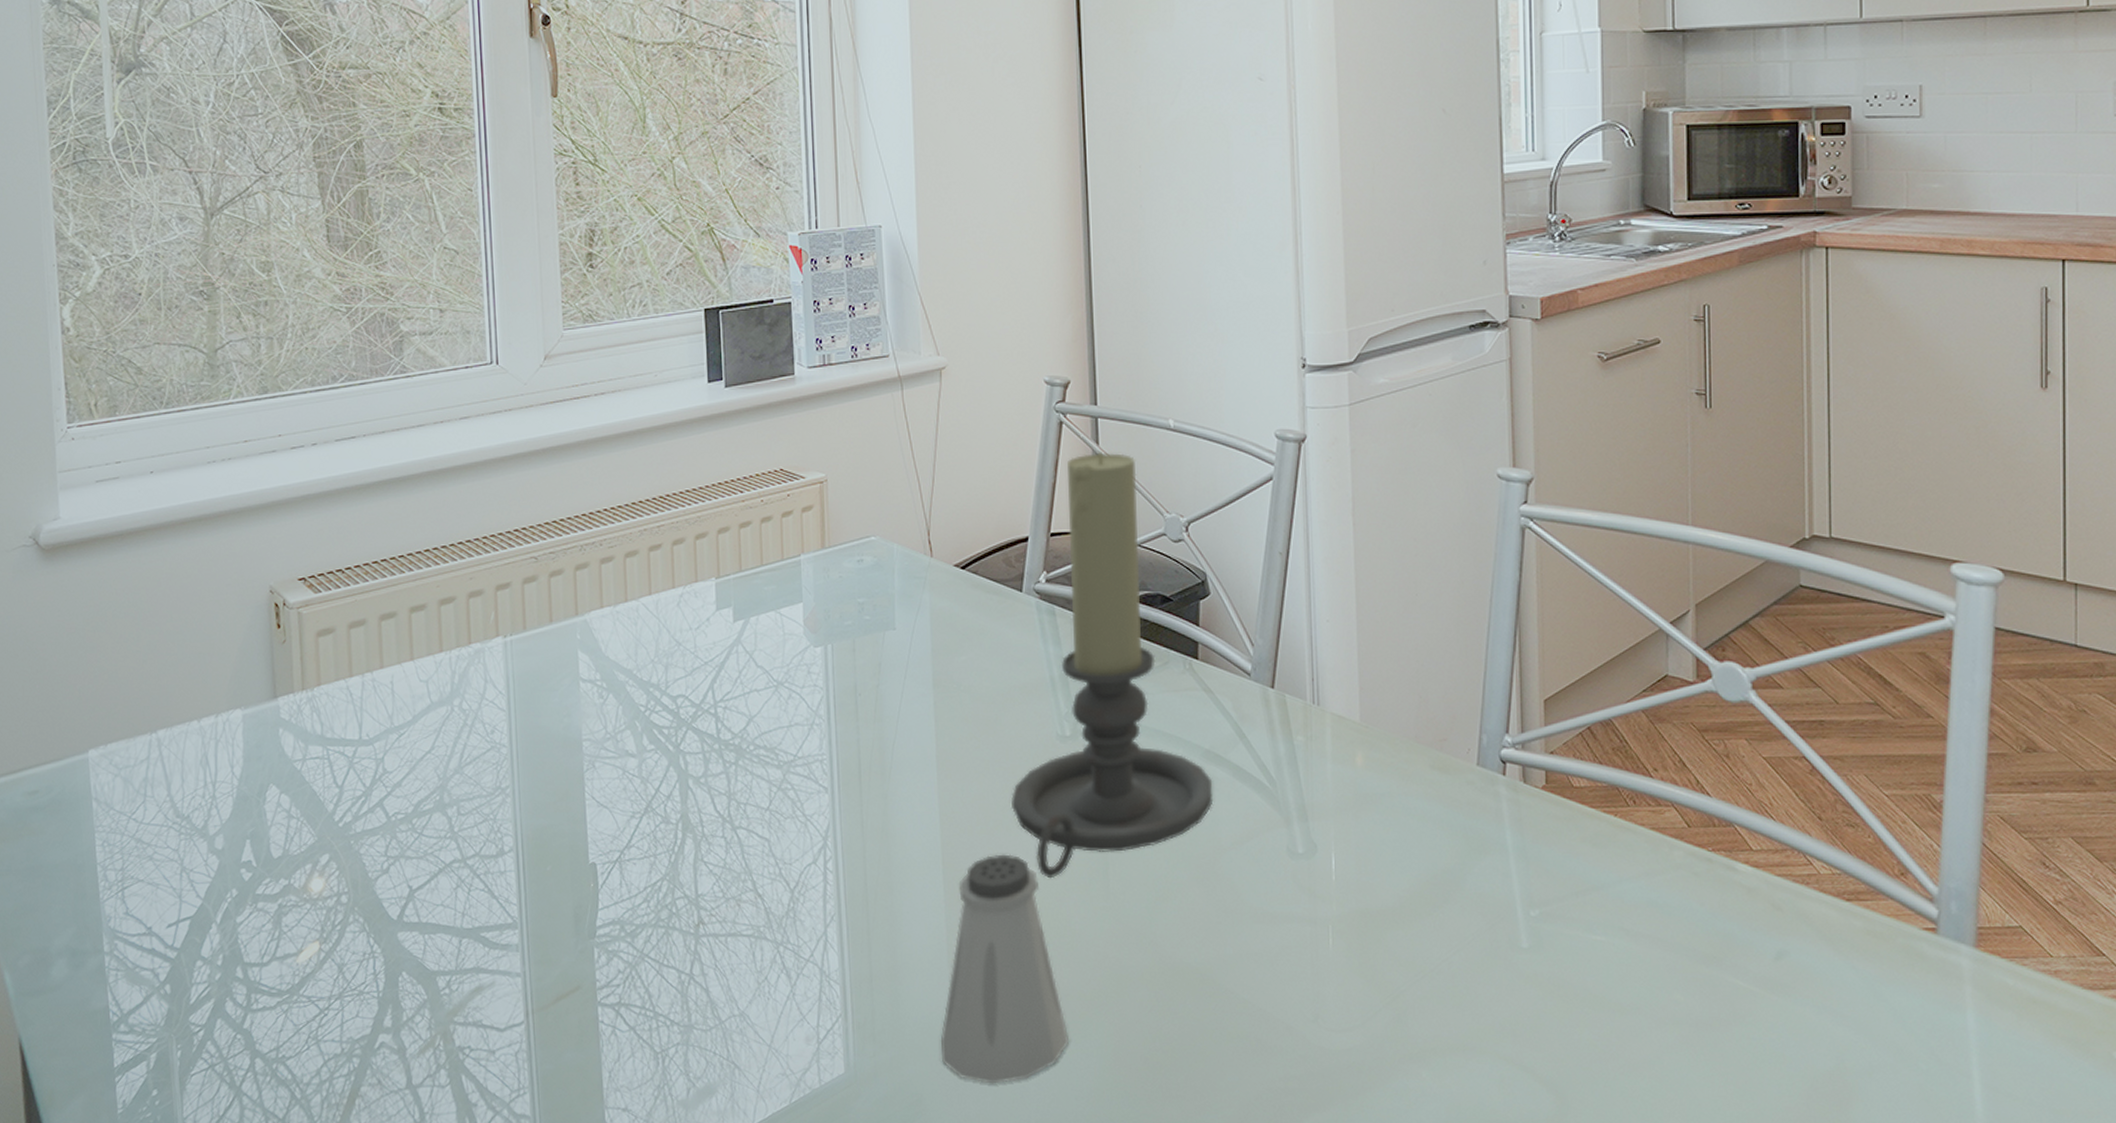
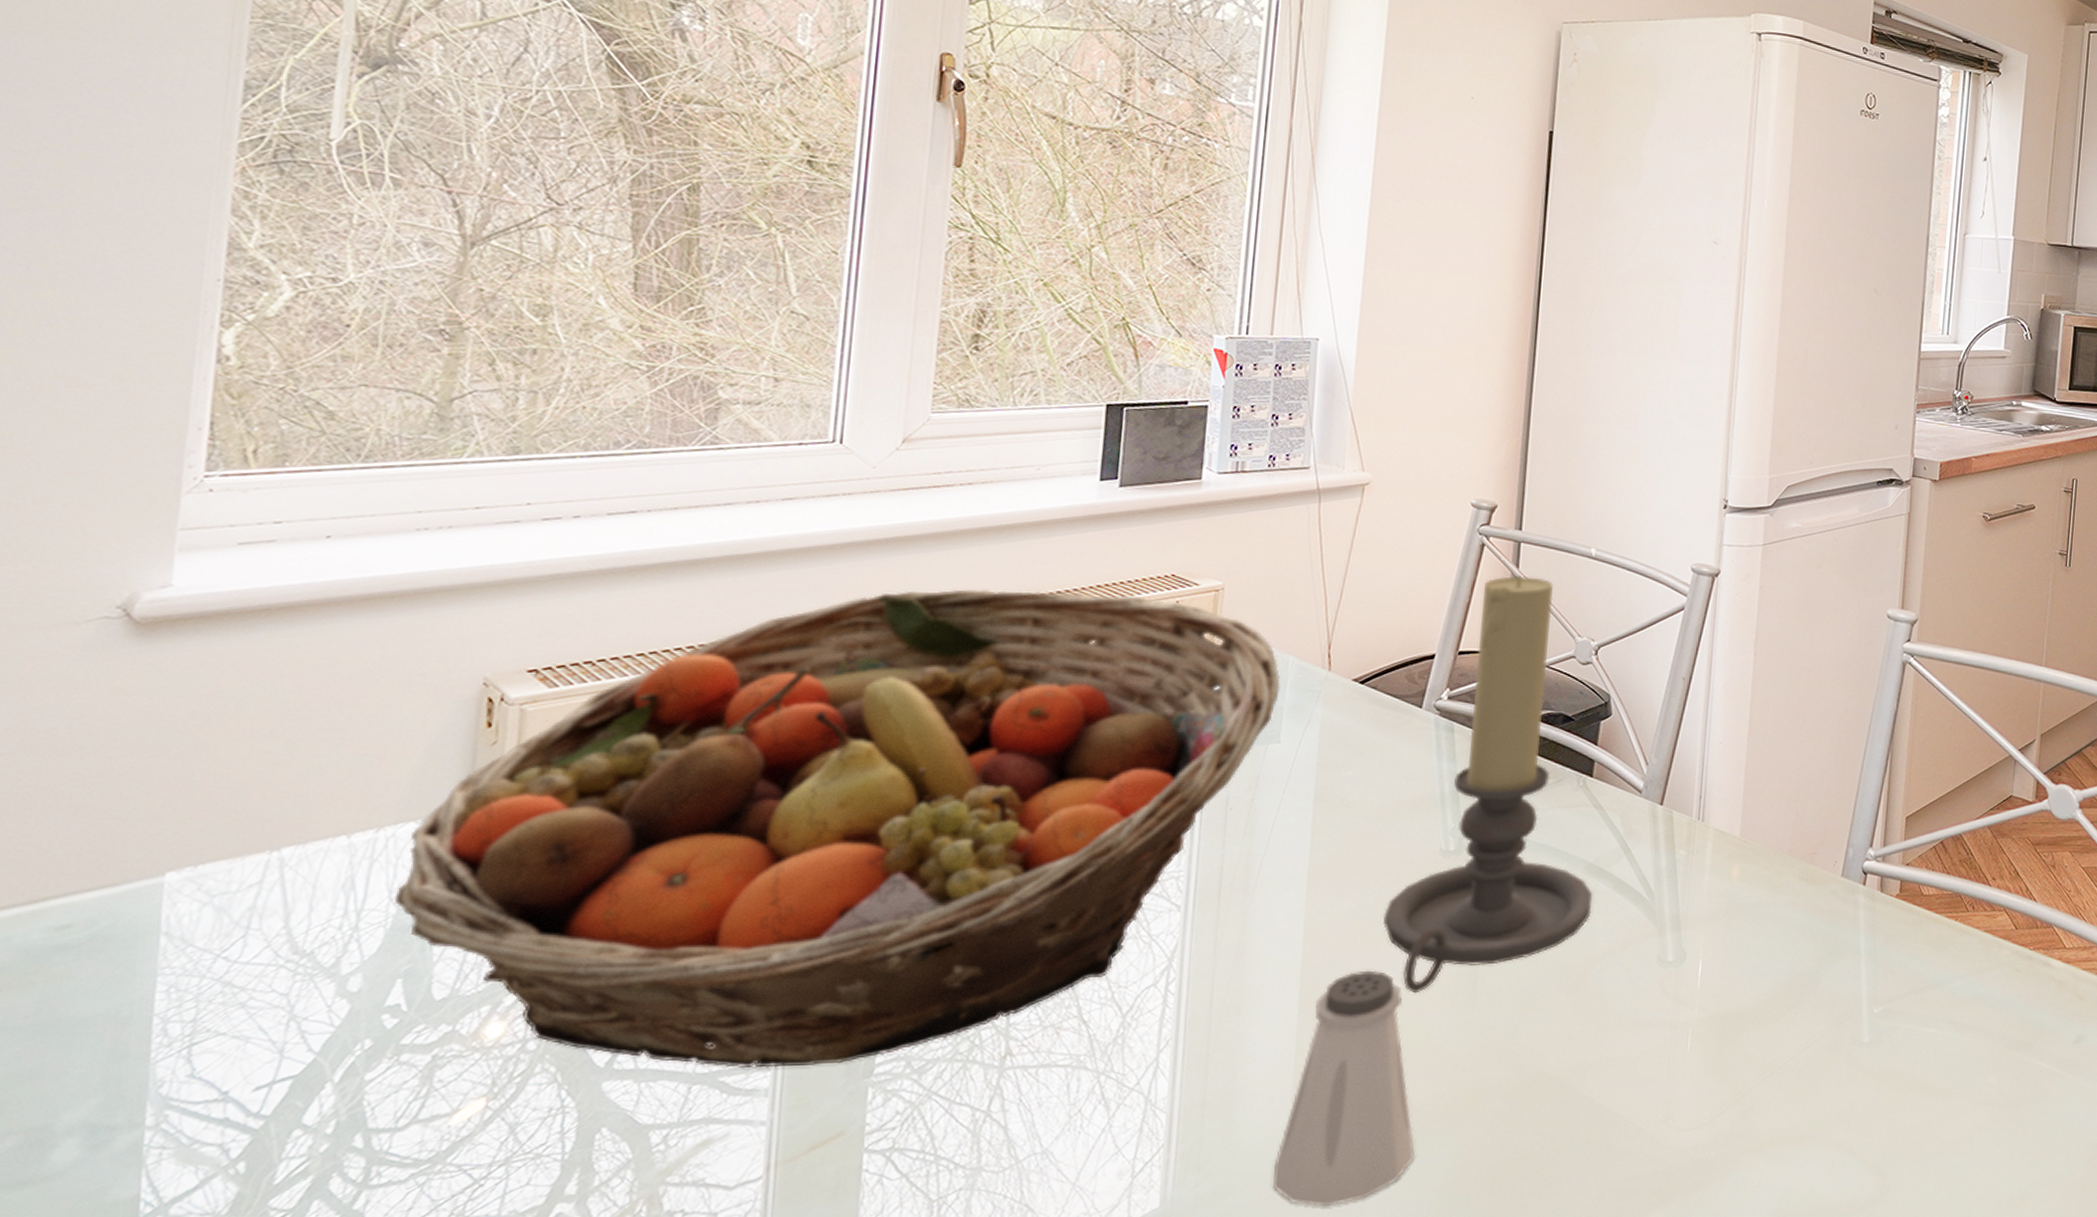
fruit basket: none [235,489,889,926] -> present [393,588,1280,1069]

